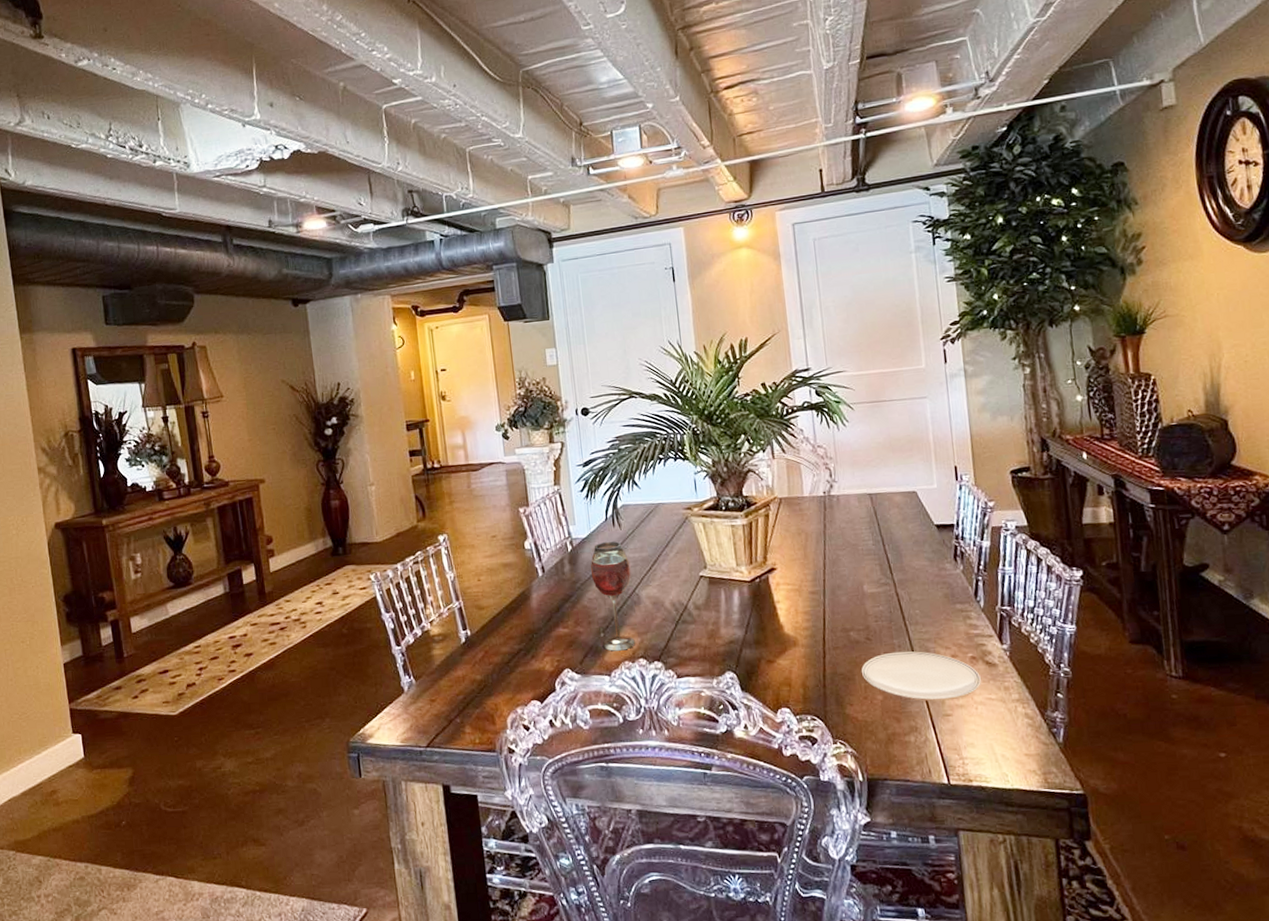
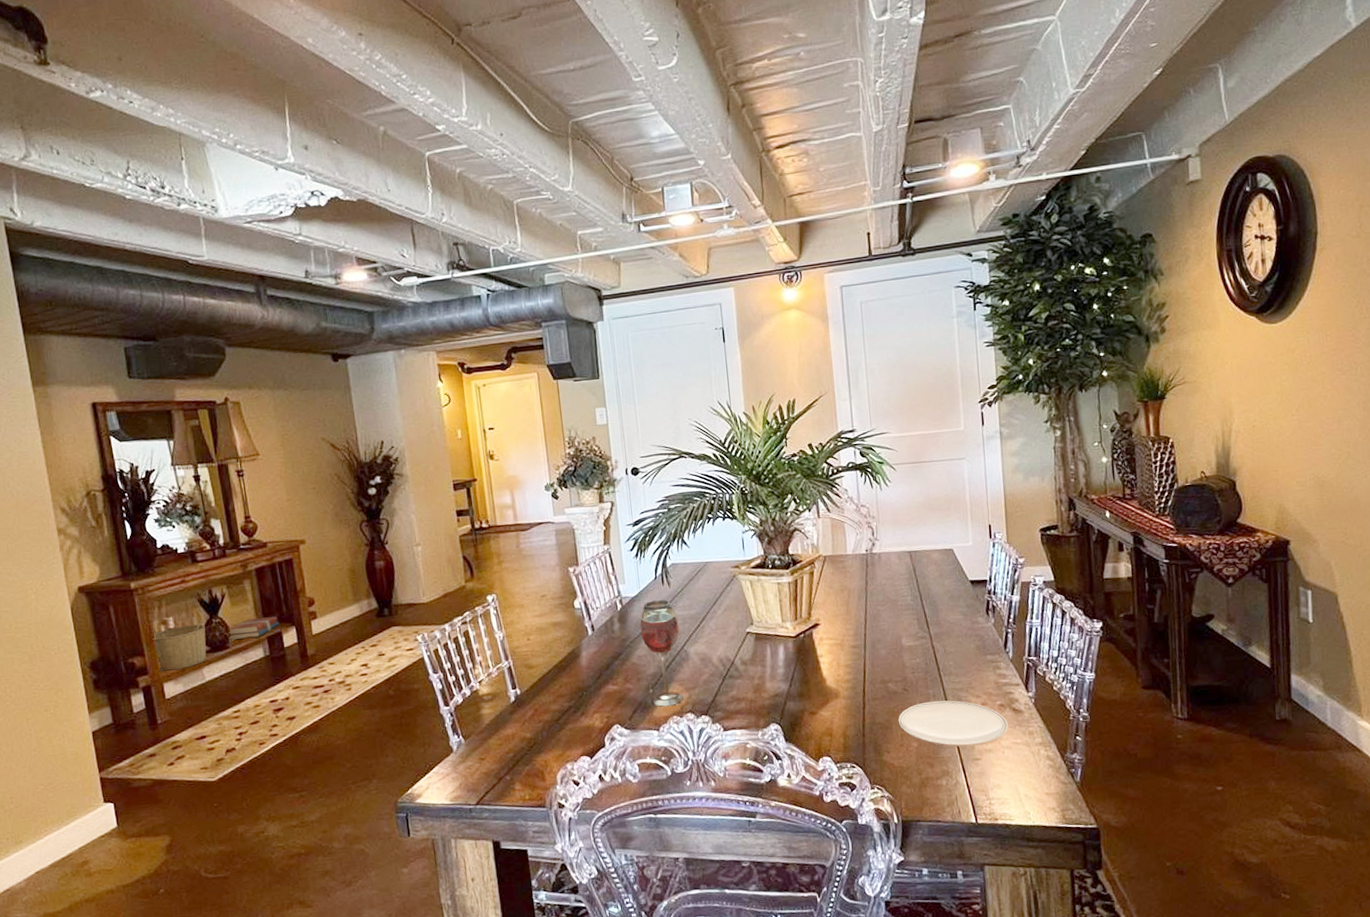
basket: none [120,559,171,607] -> present [151,623,207,672]
books: none [190,554,239,576] -> present [227,616,280,640]

